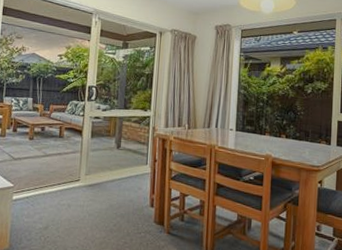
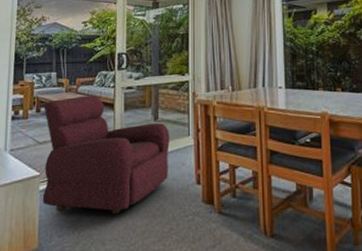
armchair: none [14,120,130,226] -> present [42,94,170,215]

